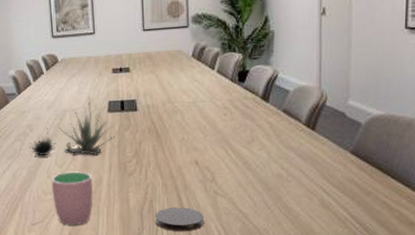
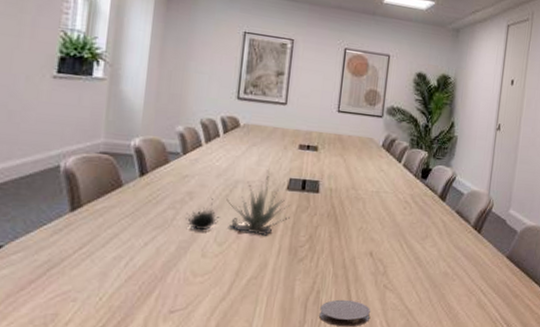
cup: present [51,171,94,226] -> none [203,251,256,316]

